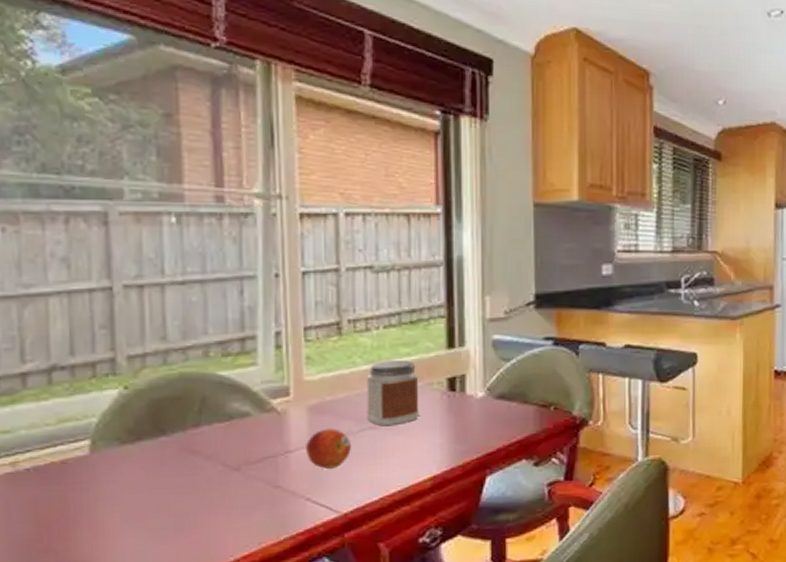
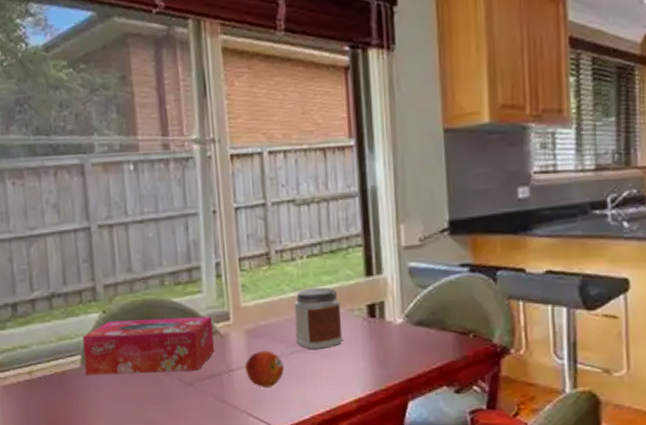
tissue box: none [93,391,270,464] -> present [82,316,215,375]

